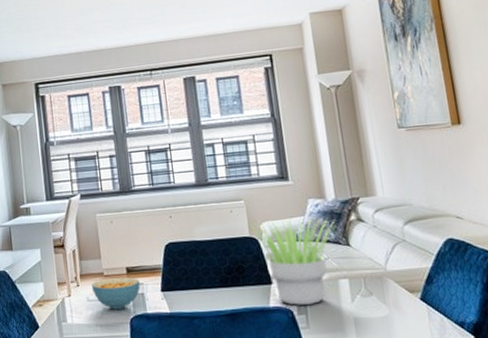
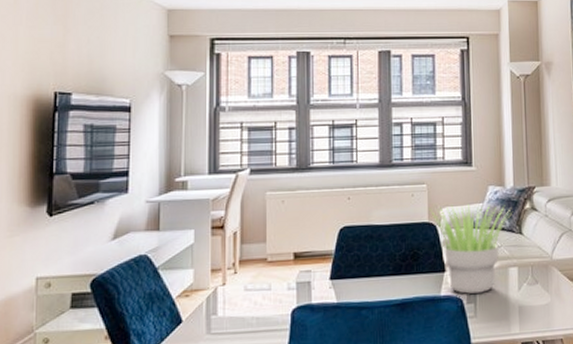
cereal bowl: present [92,277,140,310] -> none [252,263,307,300]

